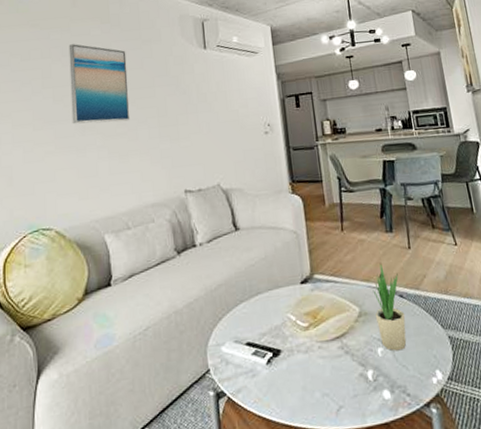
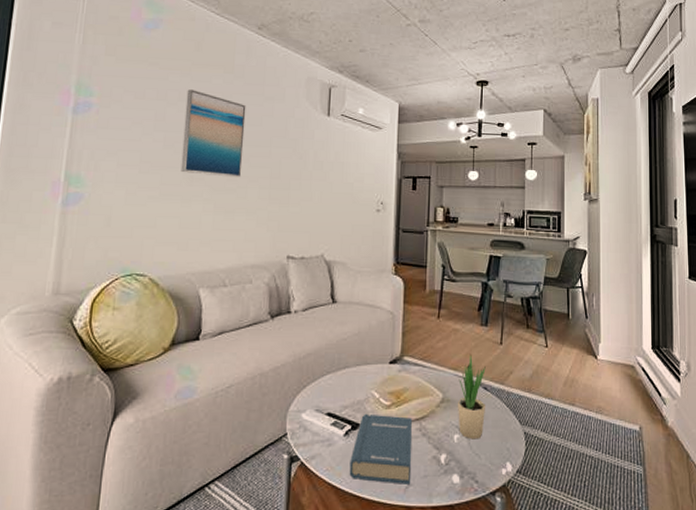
hardback book: none [276,336,341,409] -> present [349,413,412,484]

